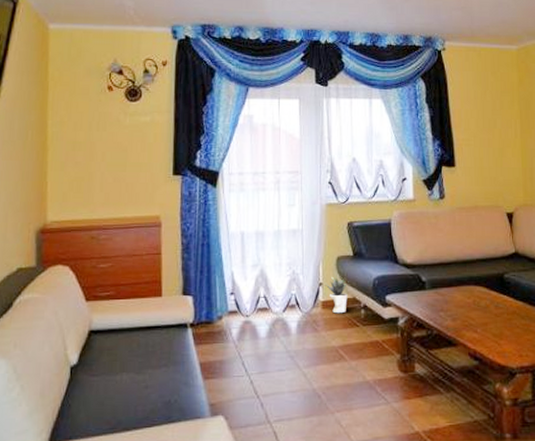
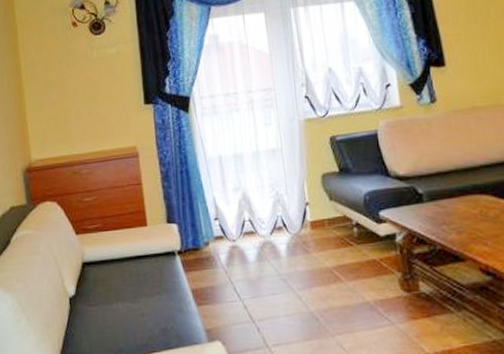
potted plant: present [325,276,349,314] -> none [311,194,338,233]

